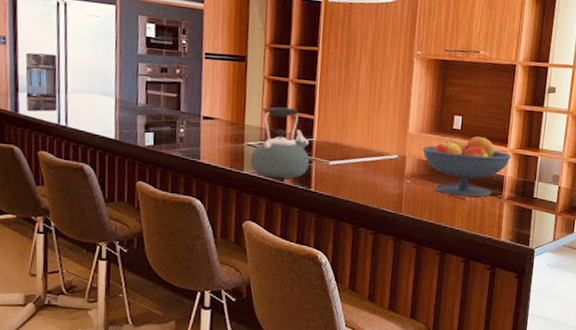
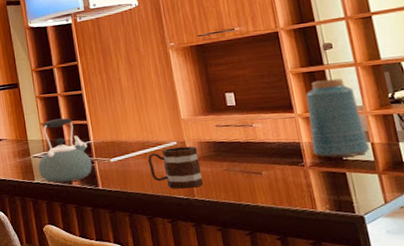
mug: none [366,160,415,204] -> present [147,146,204,189]
fruit bowl: present [423,136,511,197] -> none [200,107,302,171]
vase: none [512,120,560,196] -> present [305,78,370,158]

